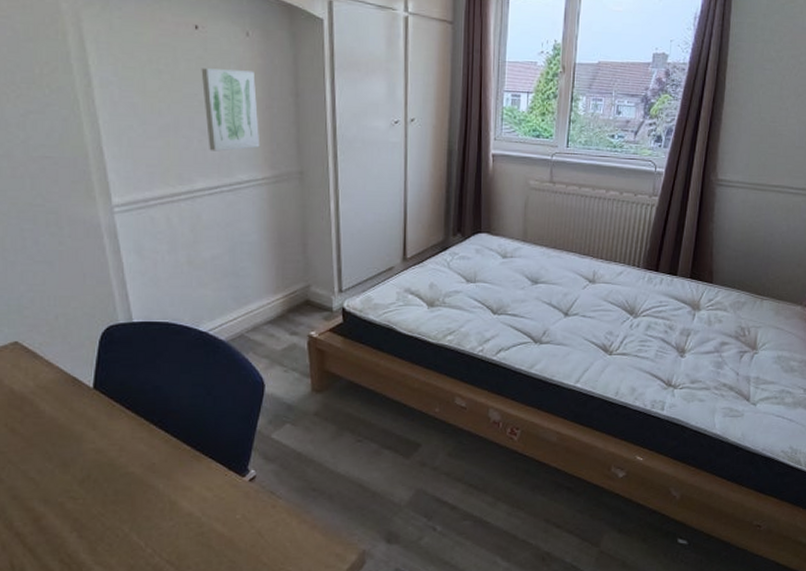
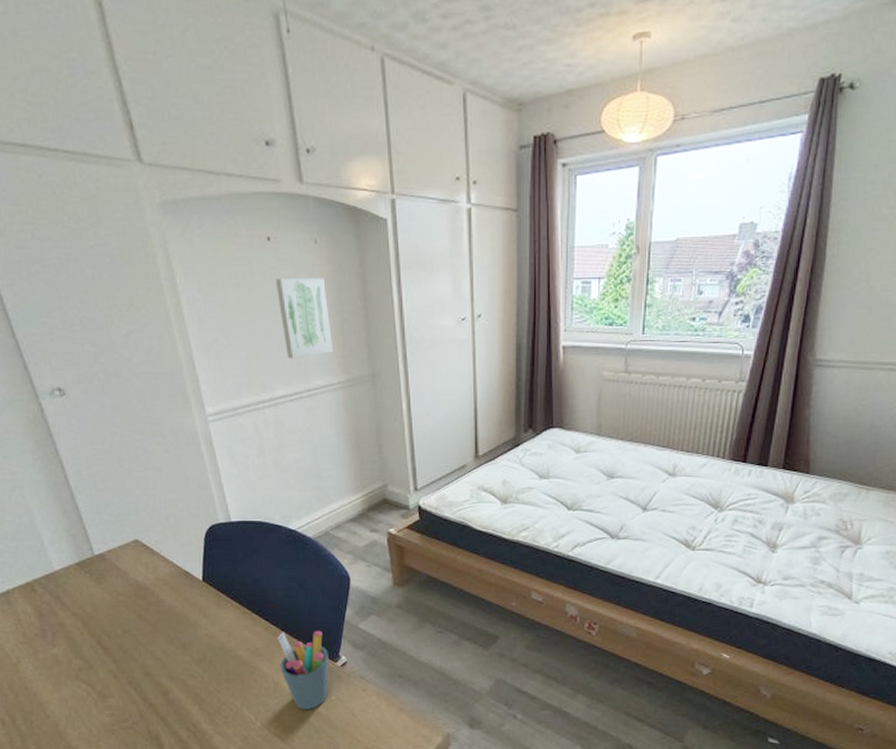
pen holder: none [178,442,236,531] -> present [277,630,329,709]

